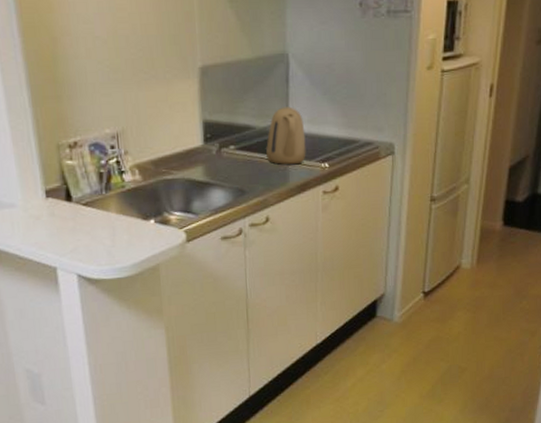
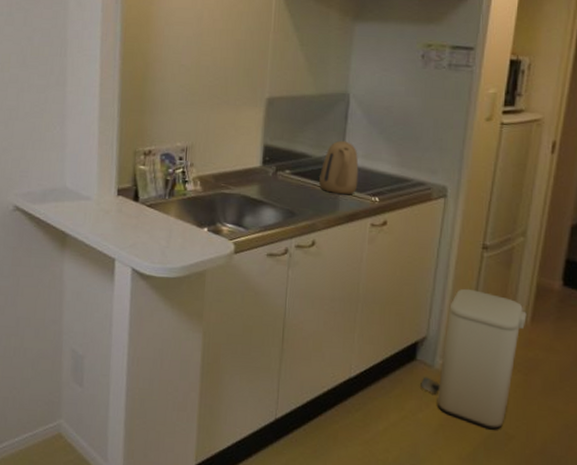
pedal bin: none [382,241,473,367] -> present [420,288,527,430]

